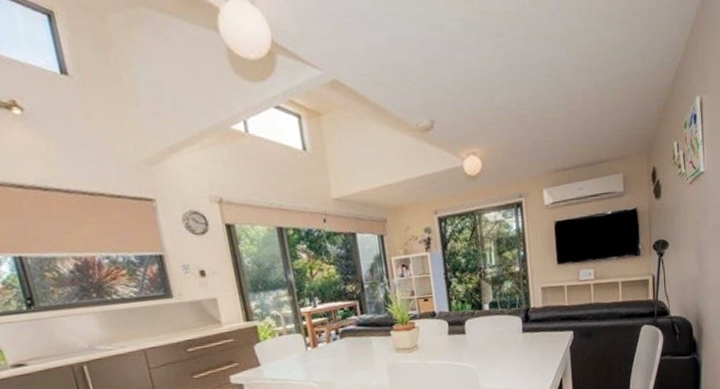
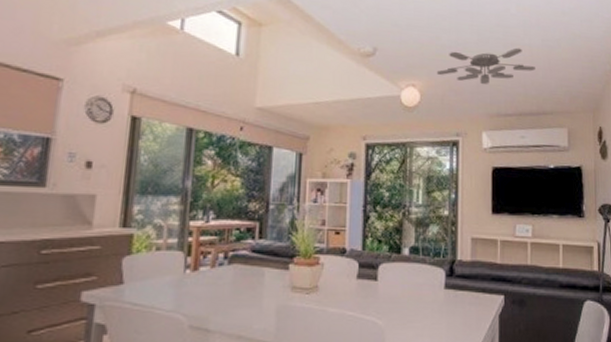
ceiling fan: none [494,97,589,143] -> present [436,47,535,85]

